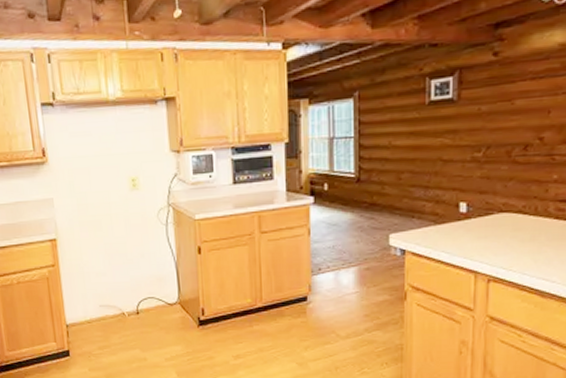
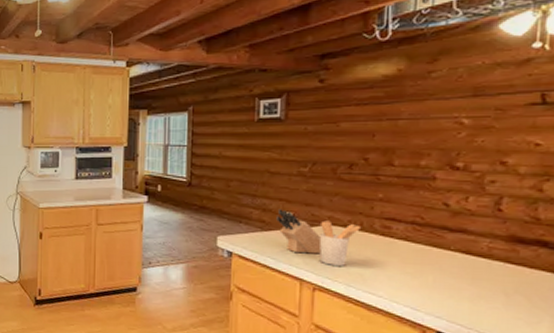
knife block: none [450,199,496,245] -> present [276,209,322,254]
utensil holder: none [493,208,535,255] -> present [319,220,360,266]

